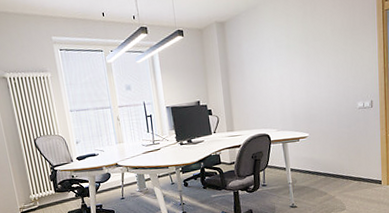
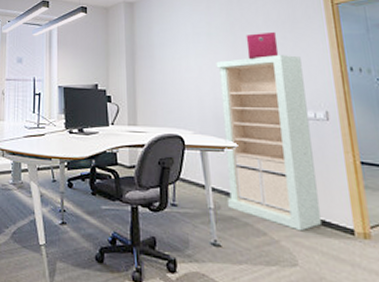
storage cabinet: none [293,58,363,188] -> present [216,55,323,232]
storage bin: none [317,39,341,66] -> present [245,31,279,60]

